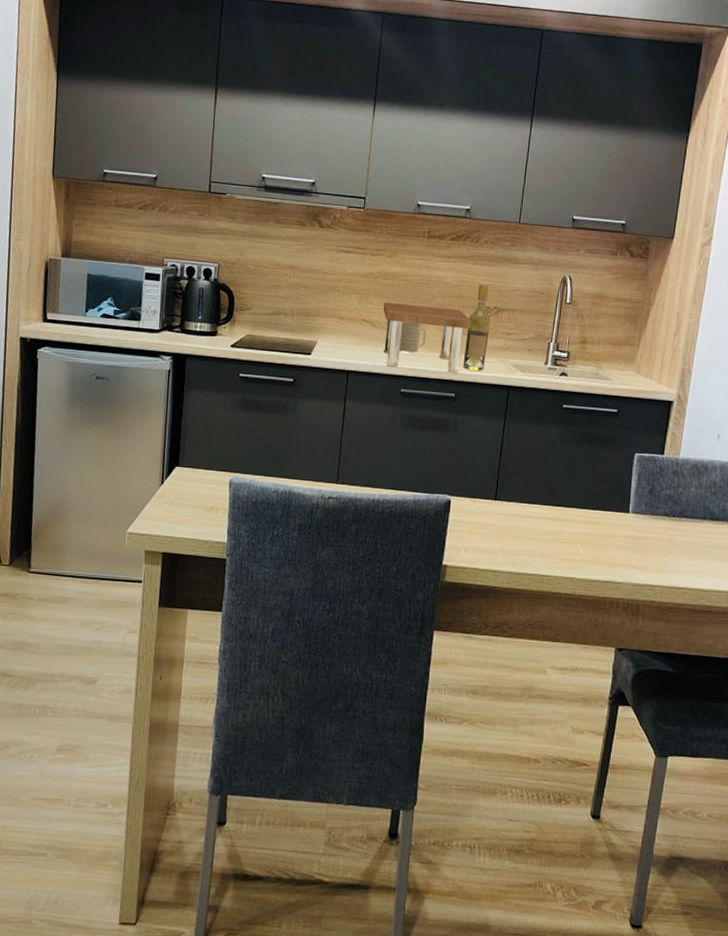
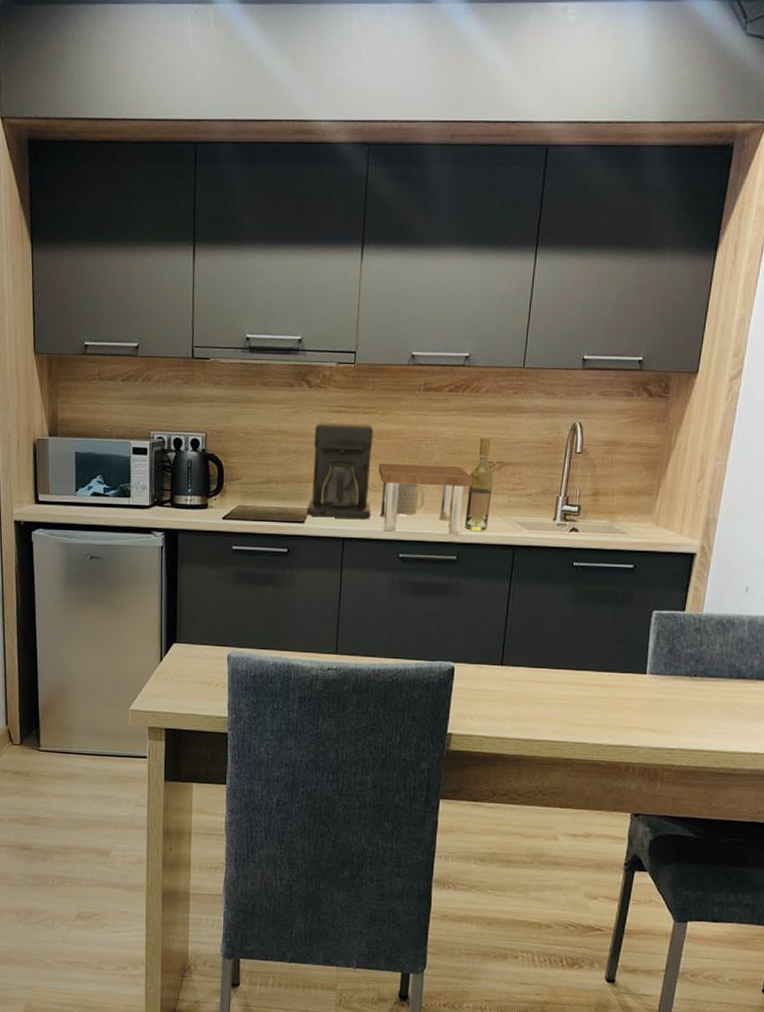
coffee maker: none [313,260,380,355] -> present [307,422,374,520]

